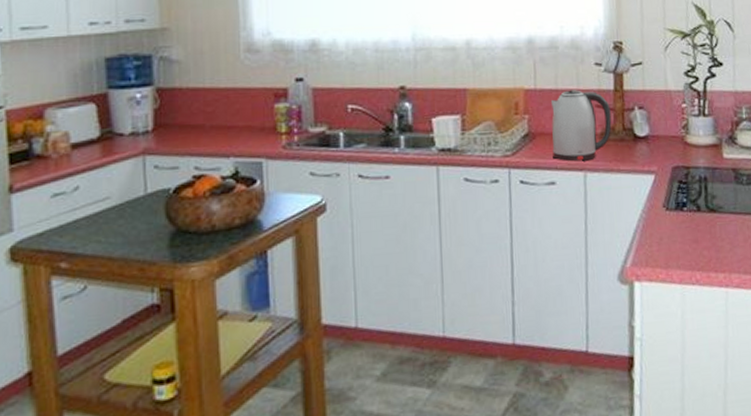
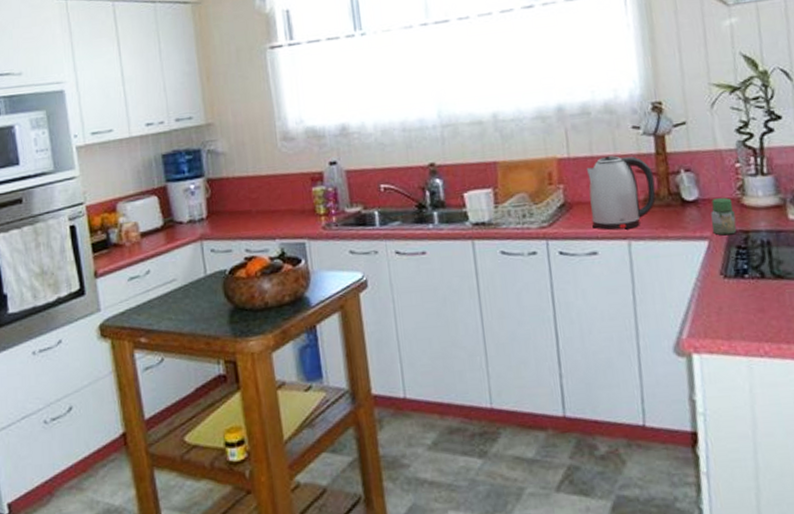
jar: none [658,135,680,171] -> present [711,197,737,236]

